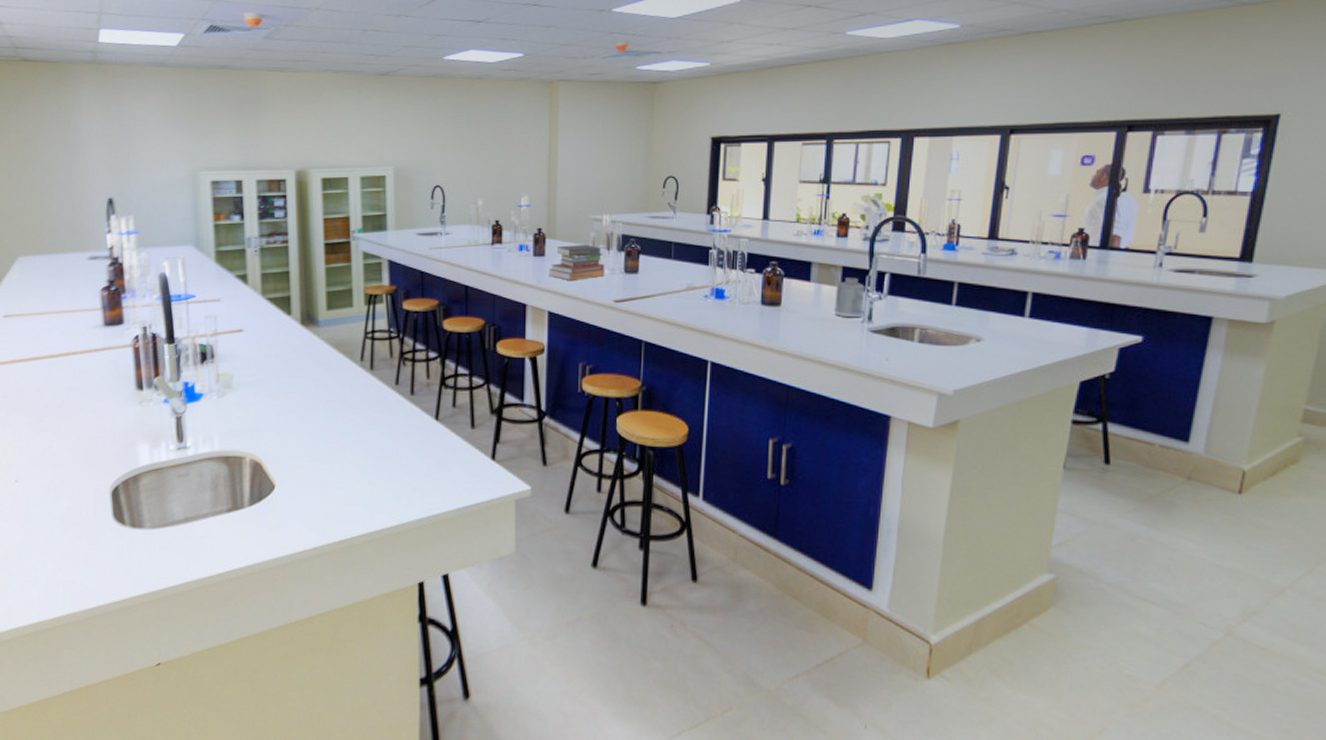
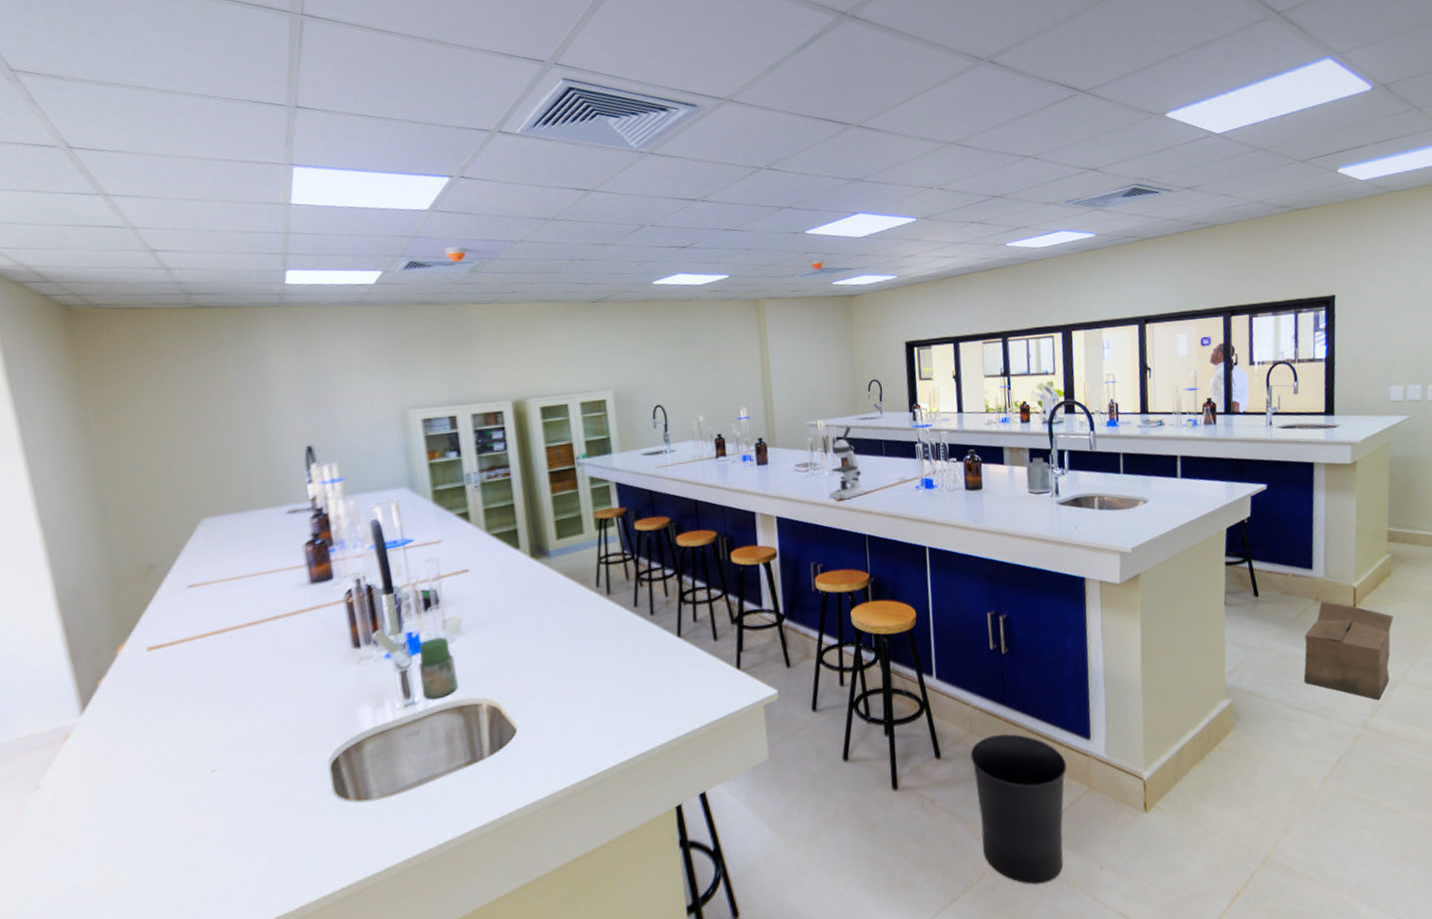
jar: none [192,390,225,446] -> present [418,637,458,699]
books: present [548,244,605,281] -> none [772,449,825,486]
microscope: none [606,224,648,302] -> present [828,426,866,500]
waste bin: none [731,567,840,729] -> present [970,734,1067,884]
cardboard box: none [1154,481,1294,605] -> present [1303,601,1394,700]

